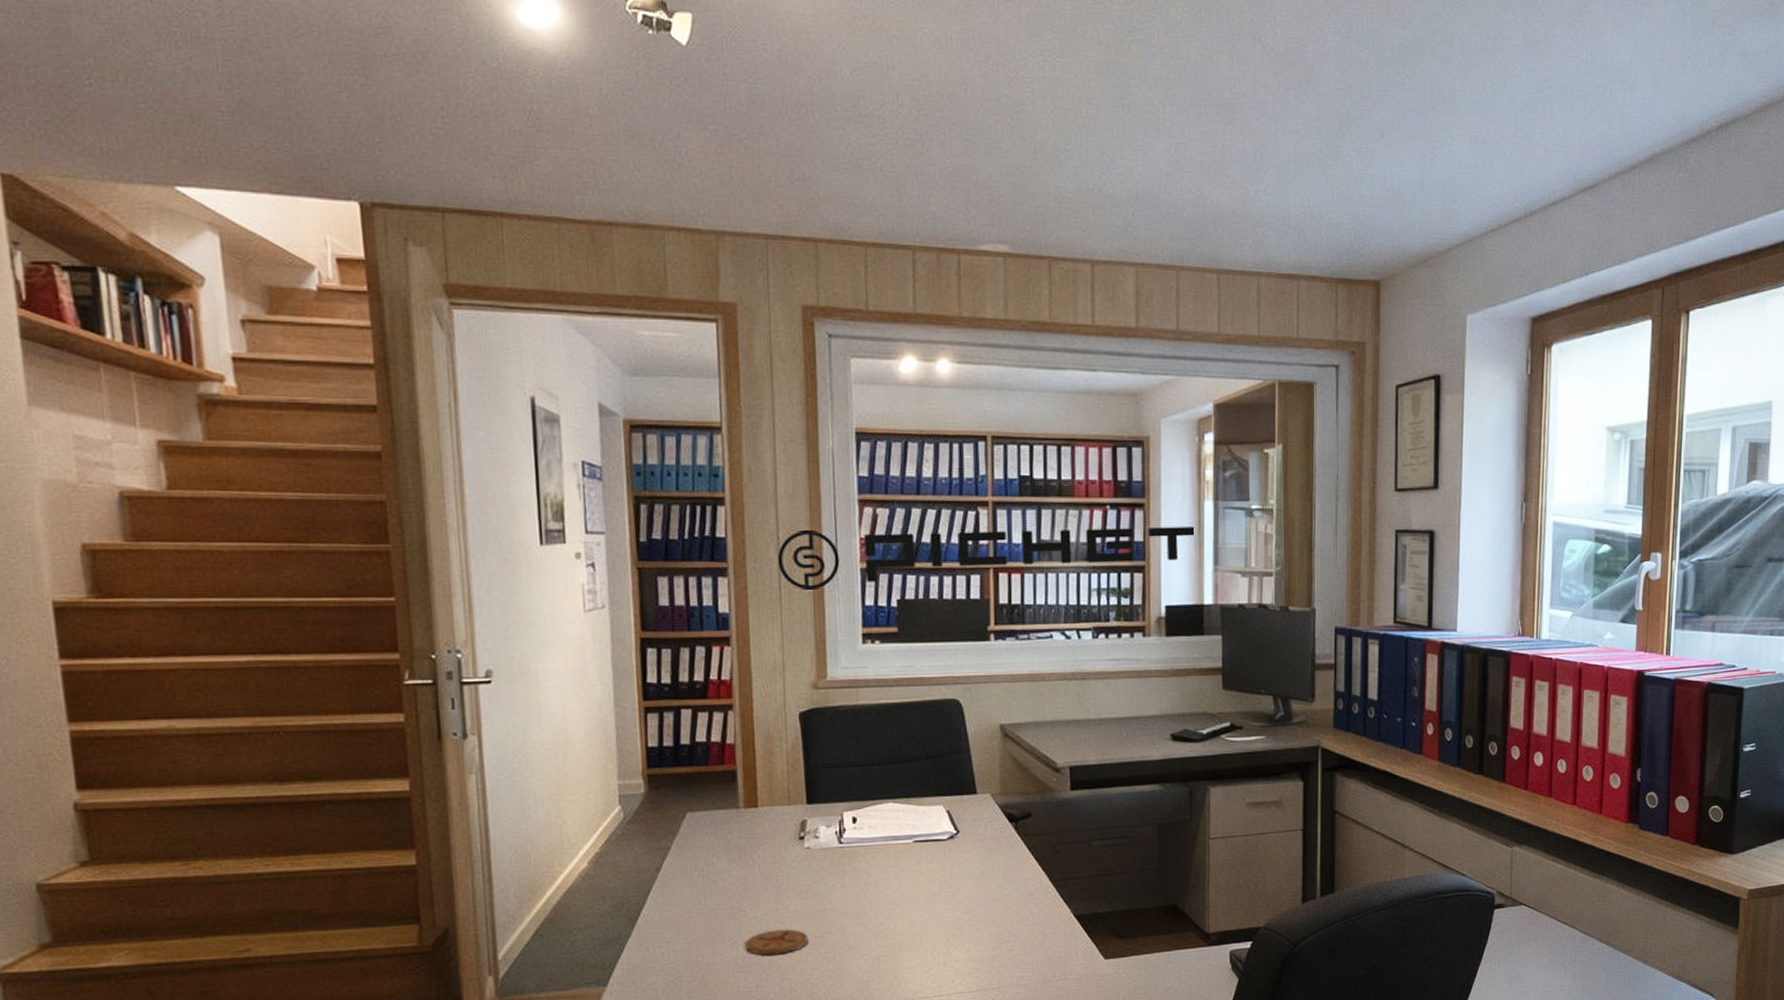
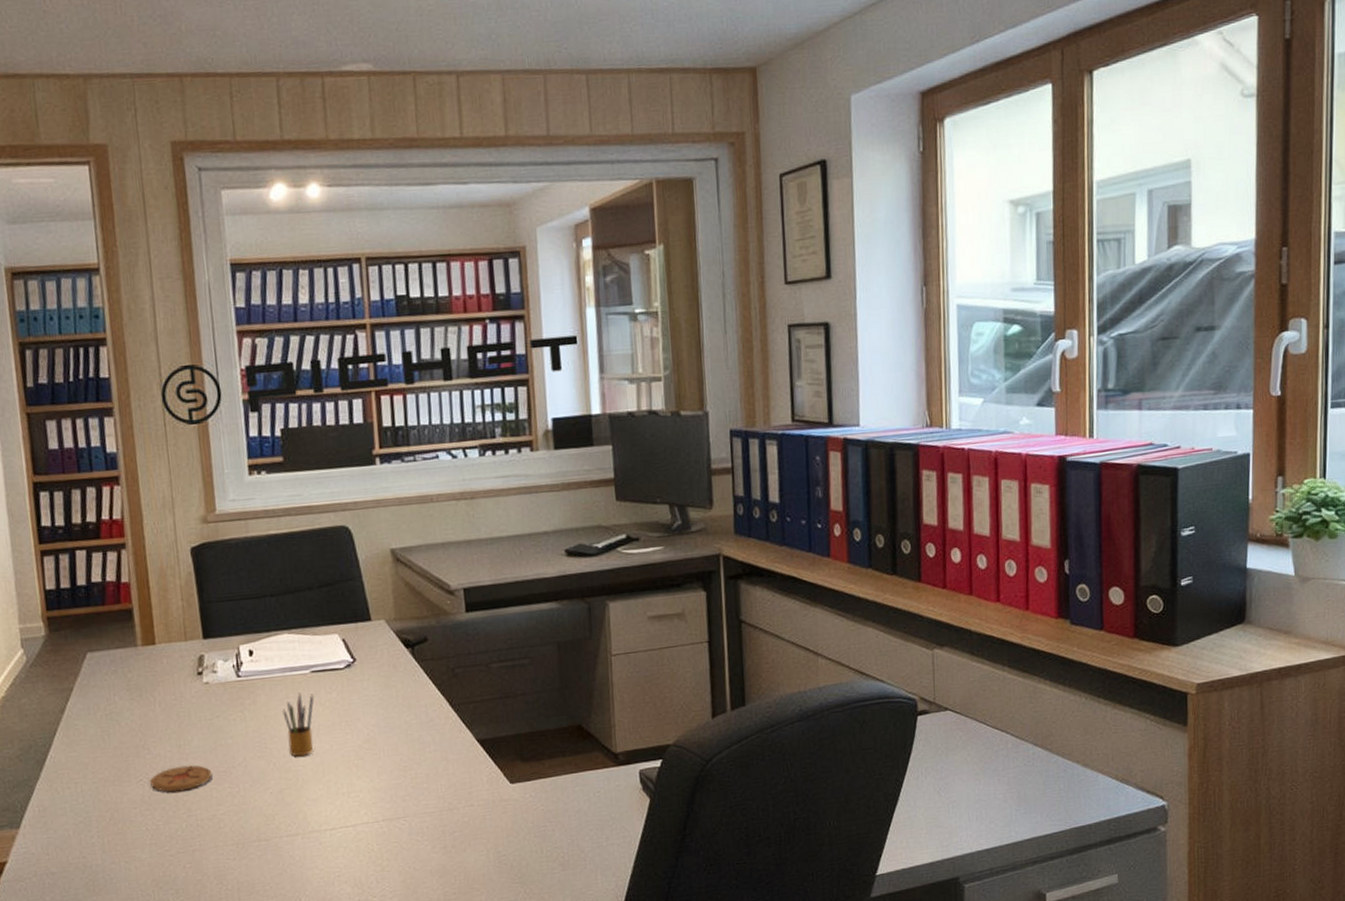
pencil box: none [883,861,916,925] -> present [282,693,314,757]

